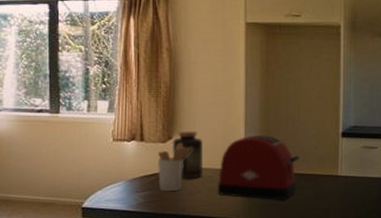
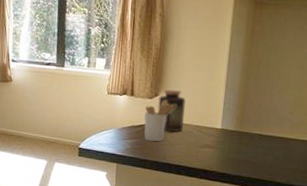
toaster: present [217,134,300,200] -> none [195,97,274,158]

